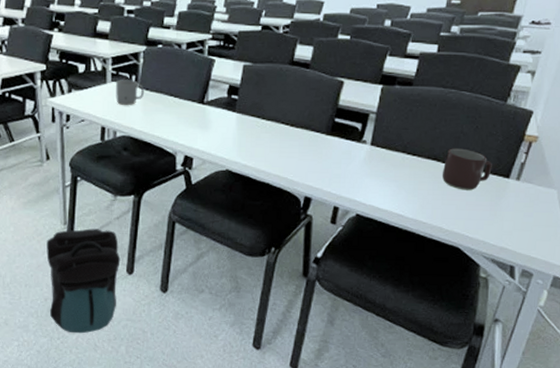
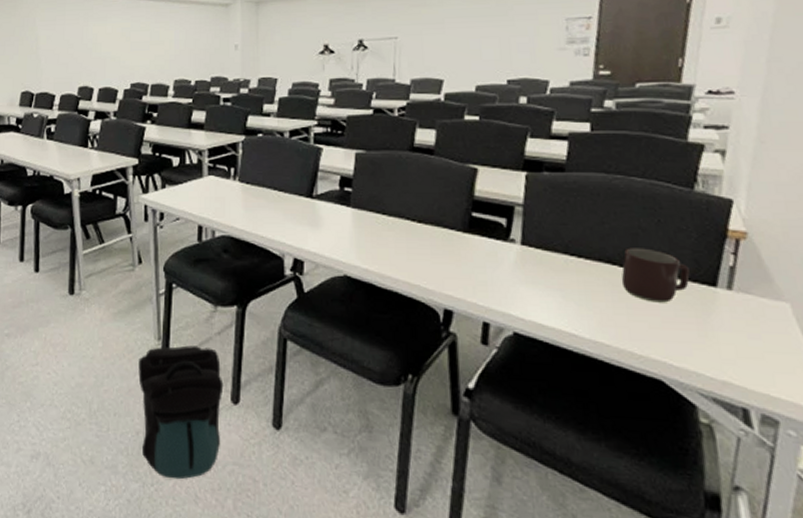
mug: present [116,80,145,105] -> none [213,173,245,201]

